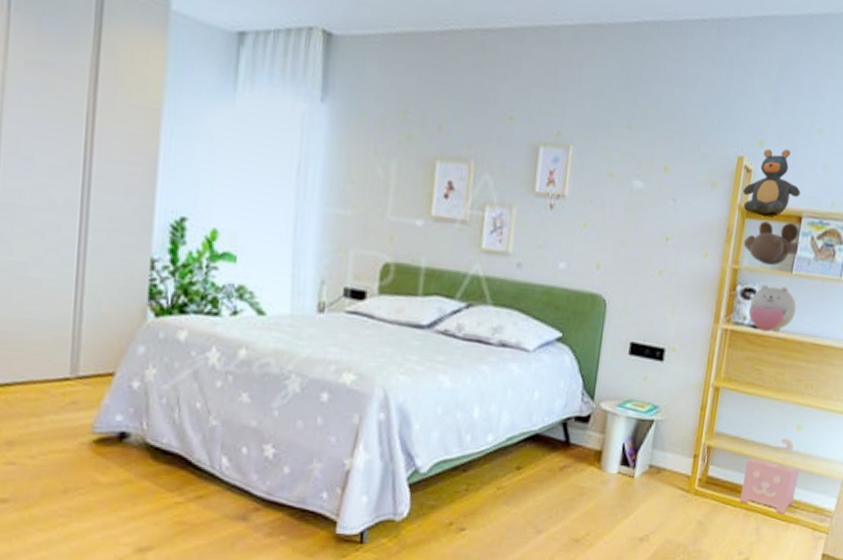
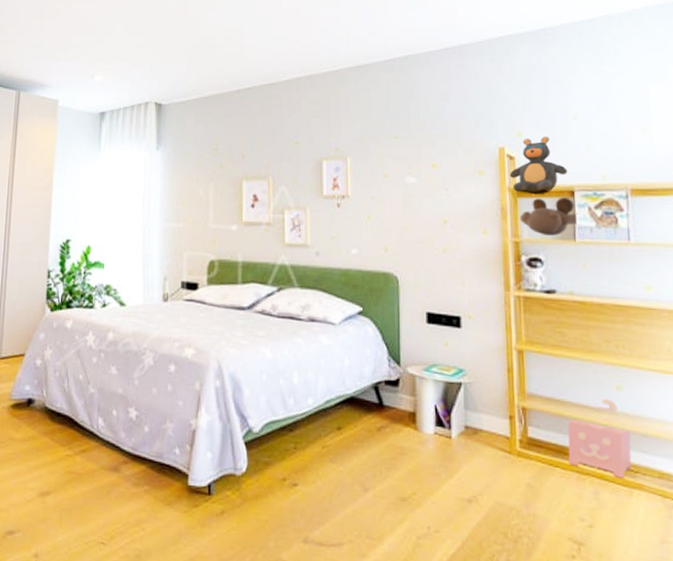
plush toy: present [748,284,796,333] -> none [538,253,588,297]

